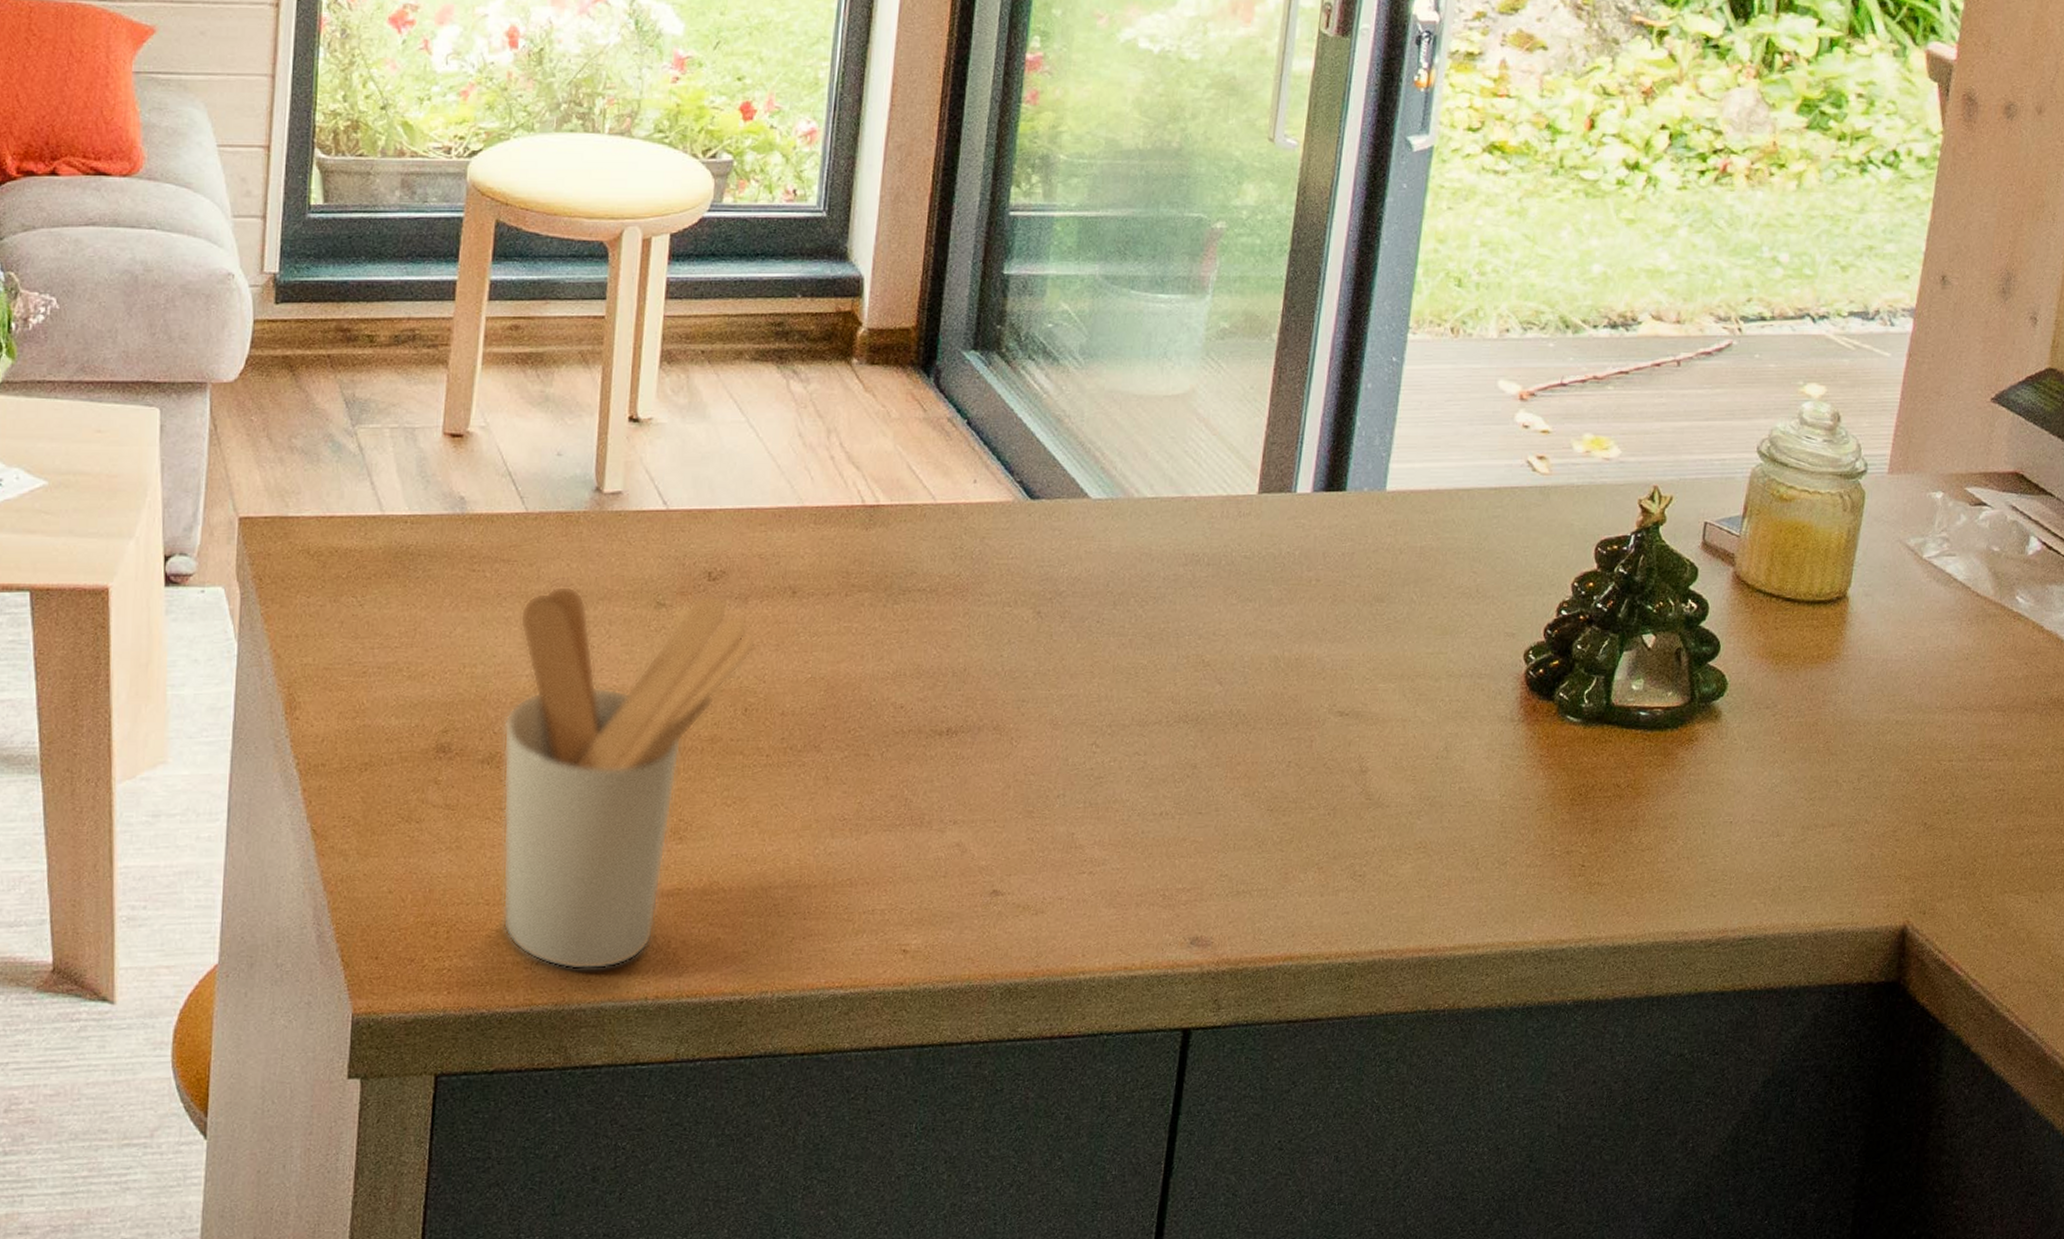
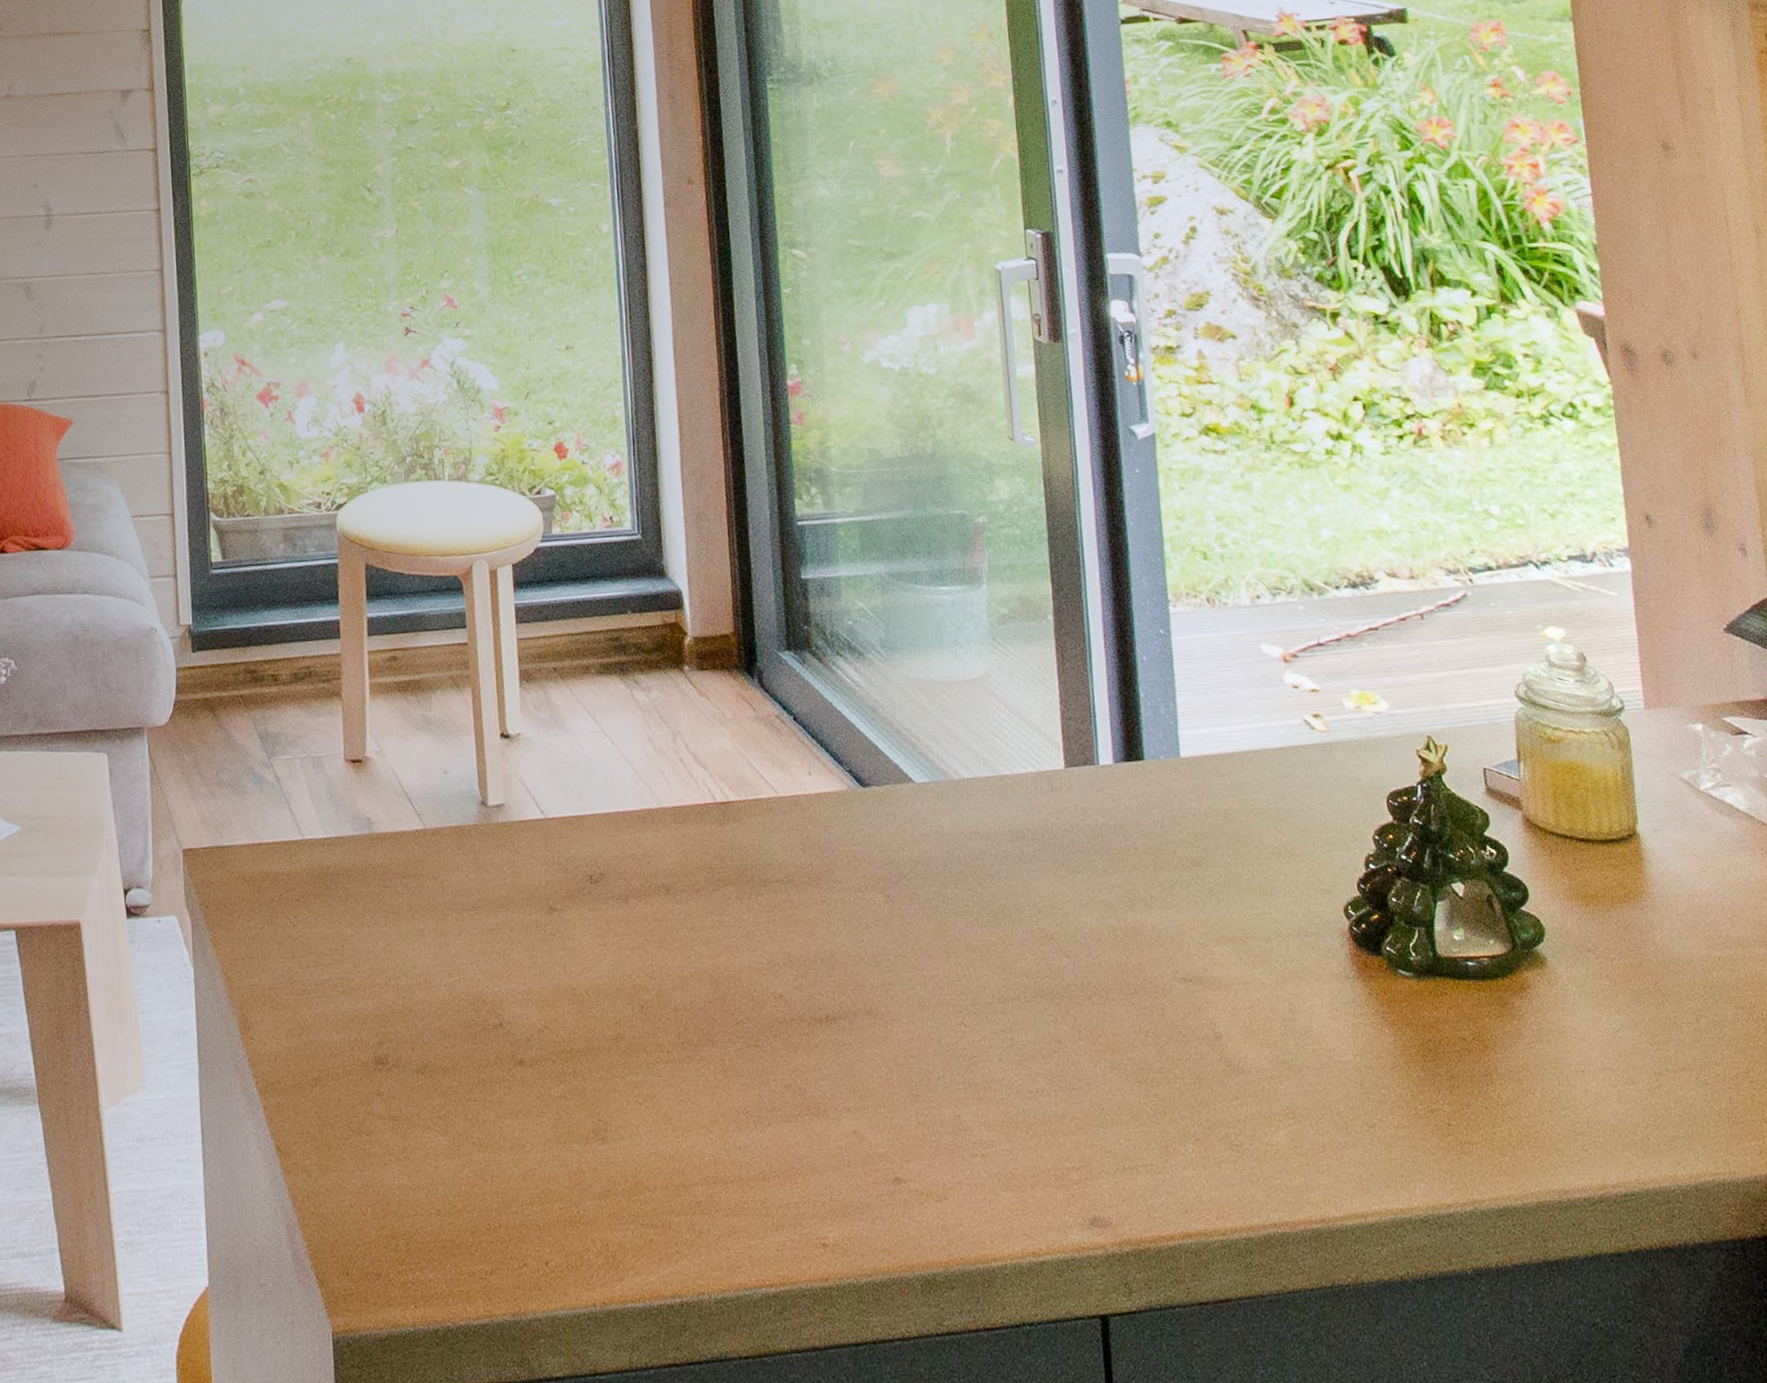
utensil holder: present [502,585,757,970] -> none [431,896,642,1279]

